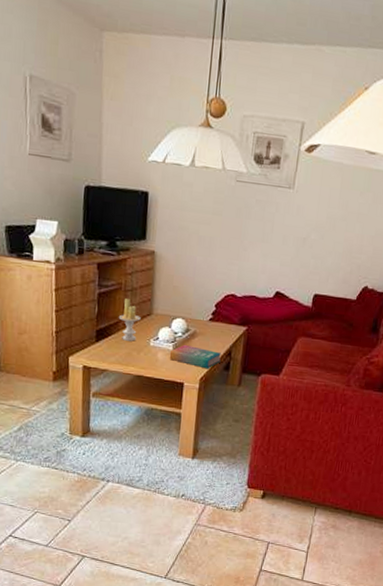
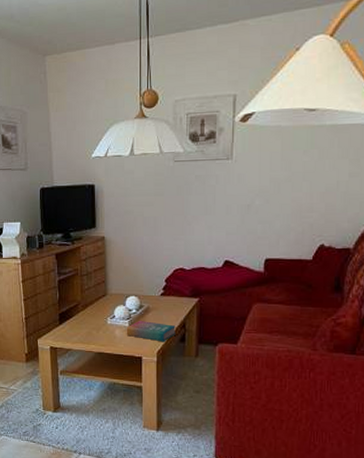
candle: present [118,299,141,341] -> none [77,283,97,321]

